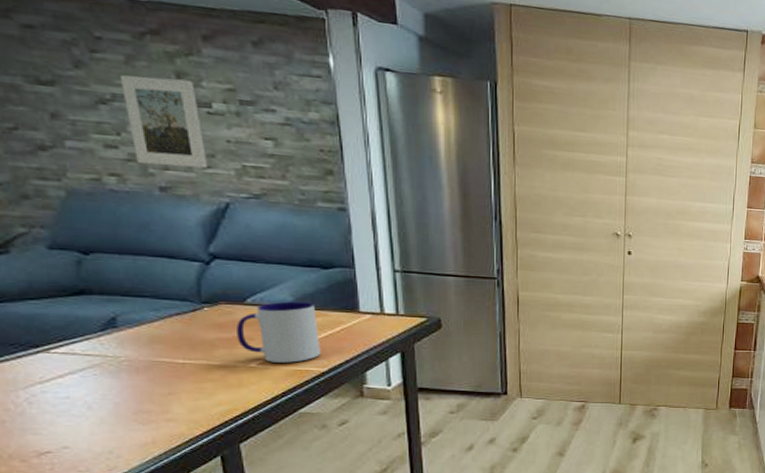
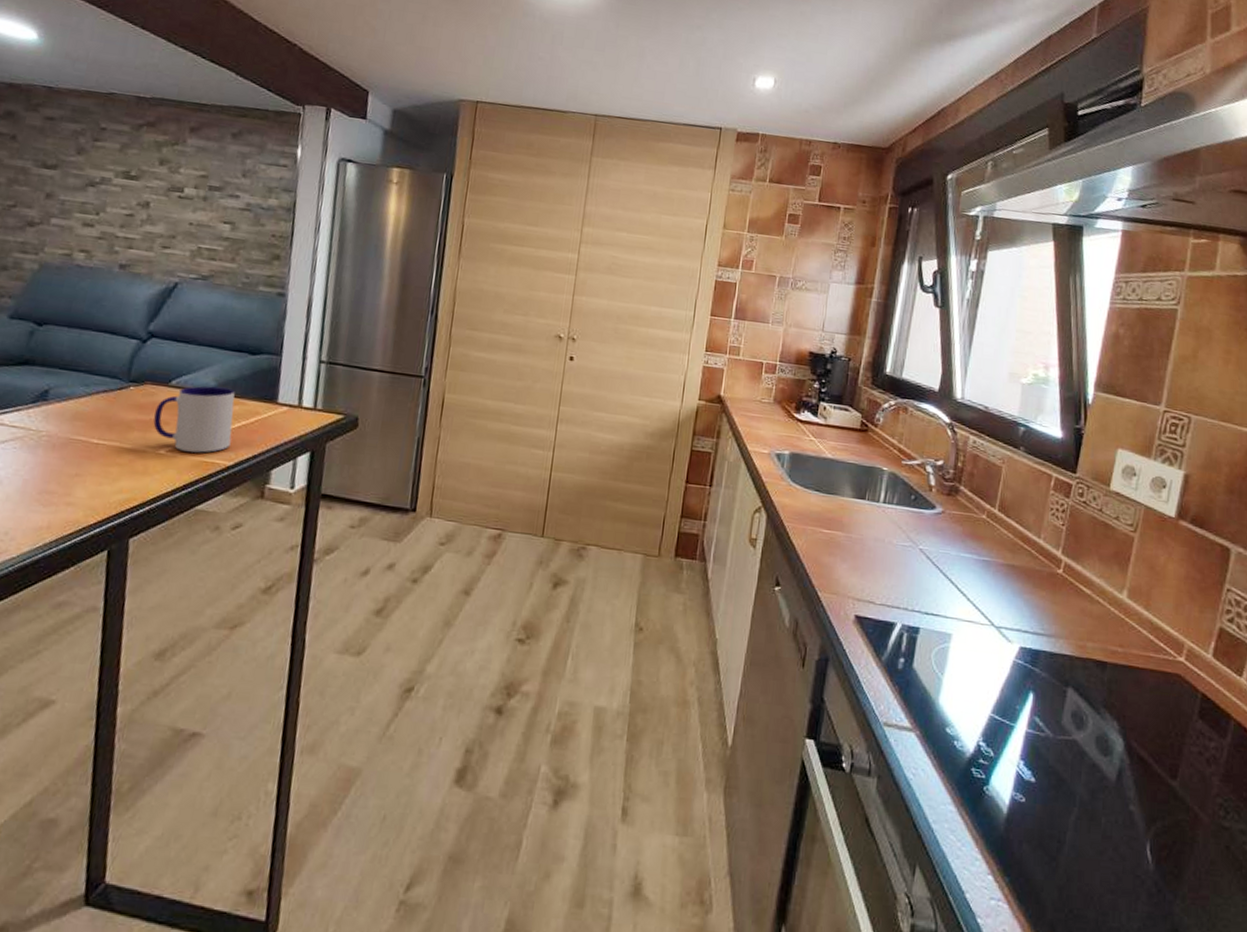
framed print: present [119,75,207,168] -> none [106,161,173,248]

